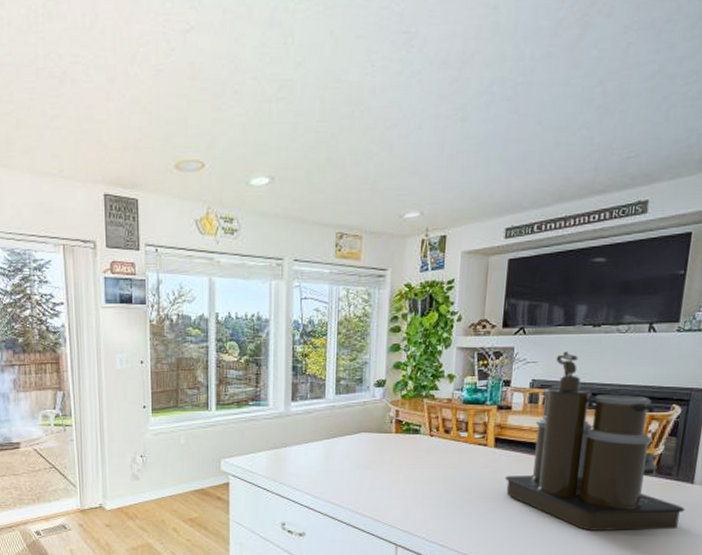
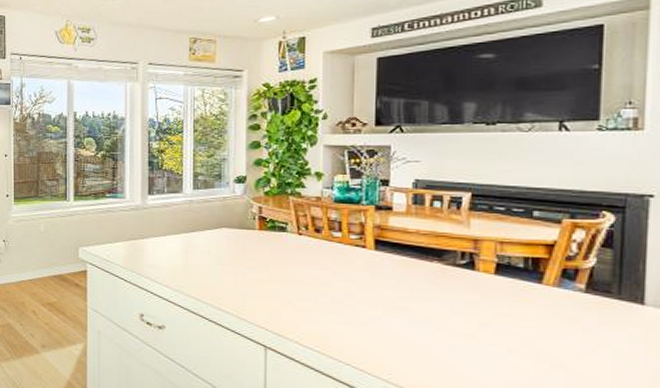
coffee maker: present [504,351,686,531] -> none [389,150,637,358]

